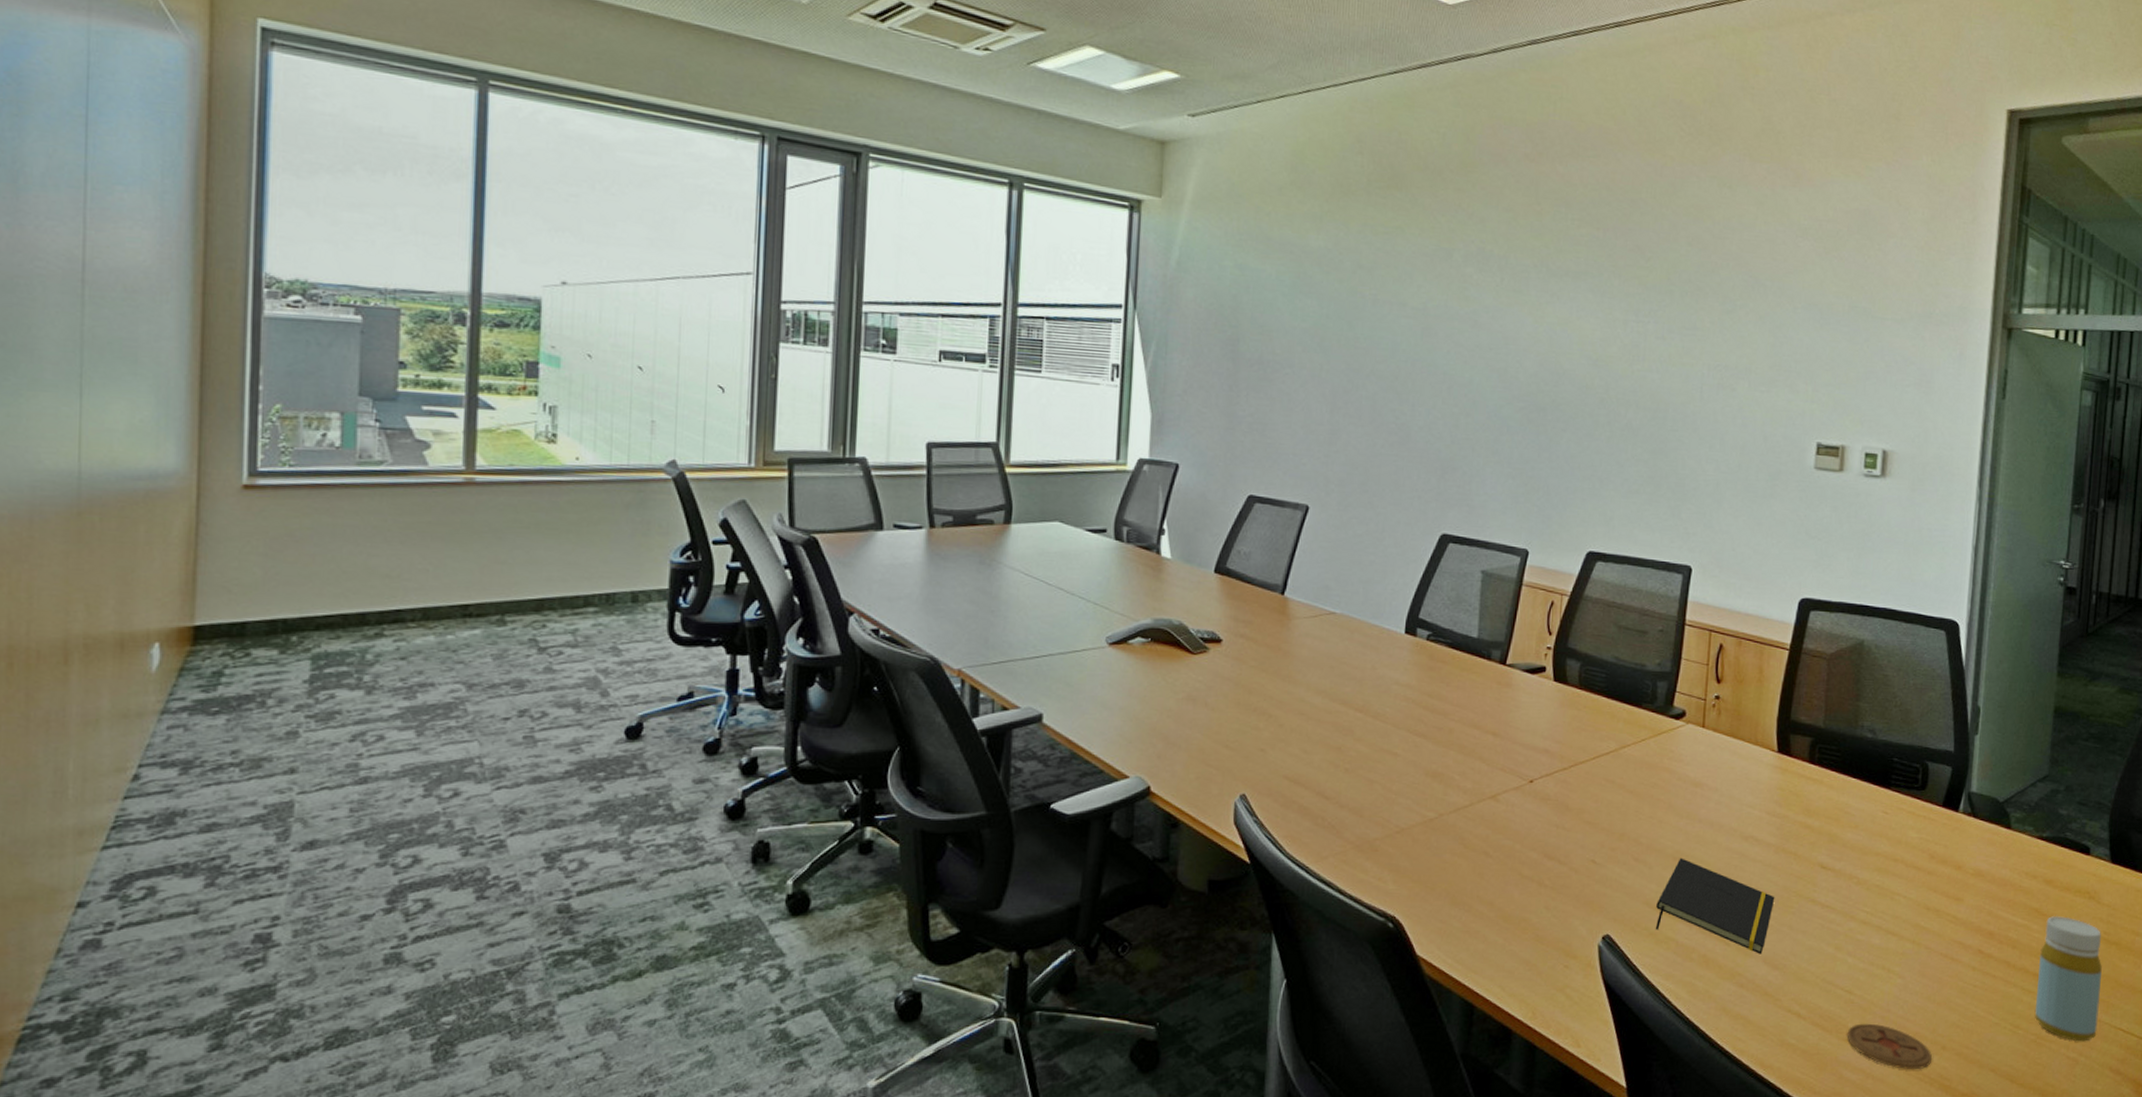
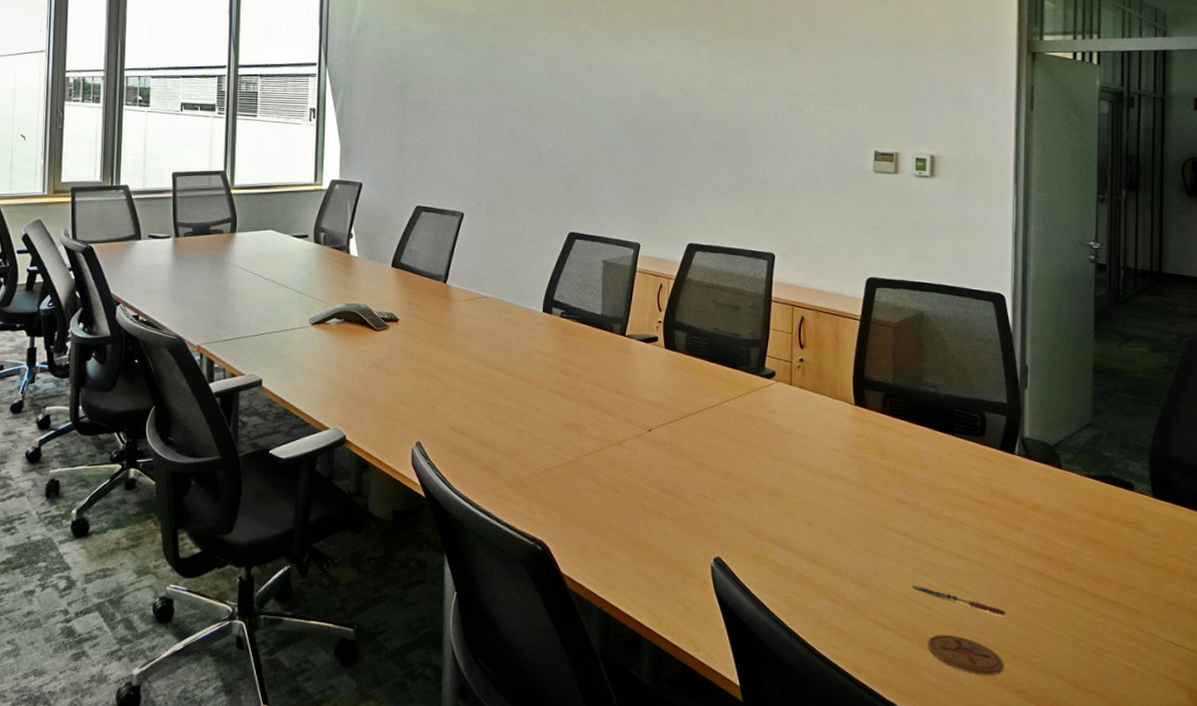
notepad: present [1655,858,1775,954] -> none [758,493,859,574]
pen: none [1833,966,1937,1002] -> present [913,585,1005,616]
bottle: present [2034,915,2102,1042] -> none [1093,543,1152,653]

